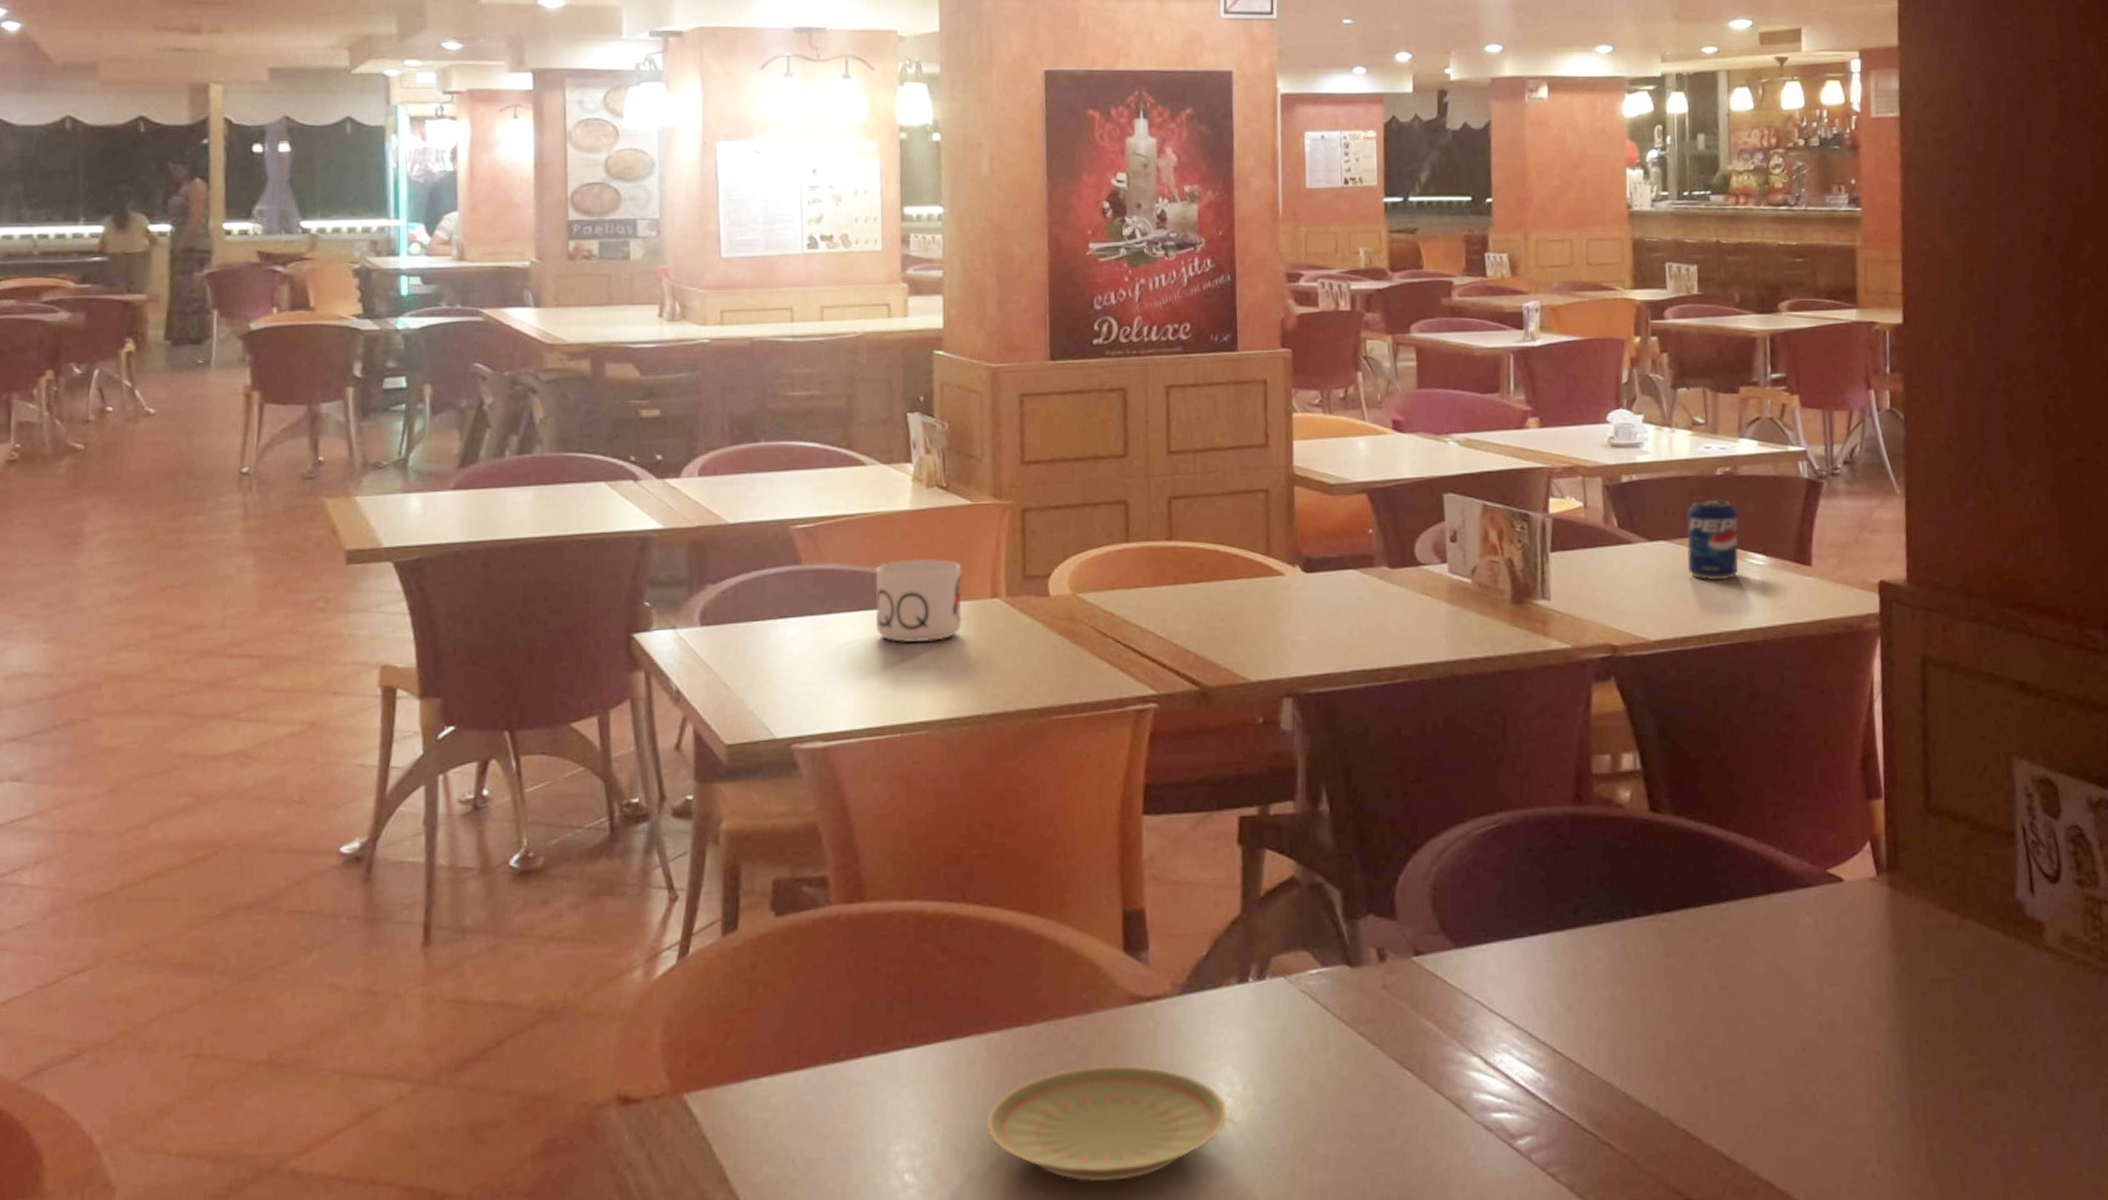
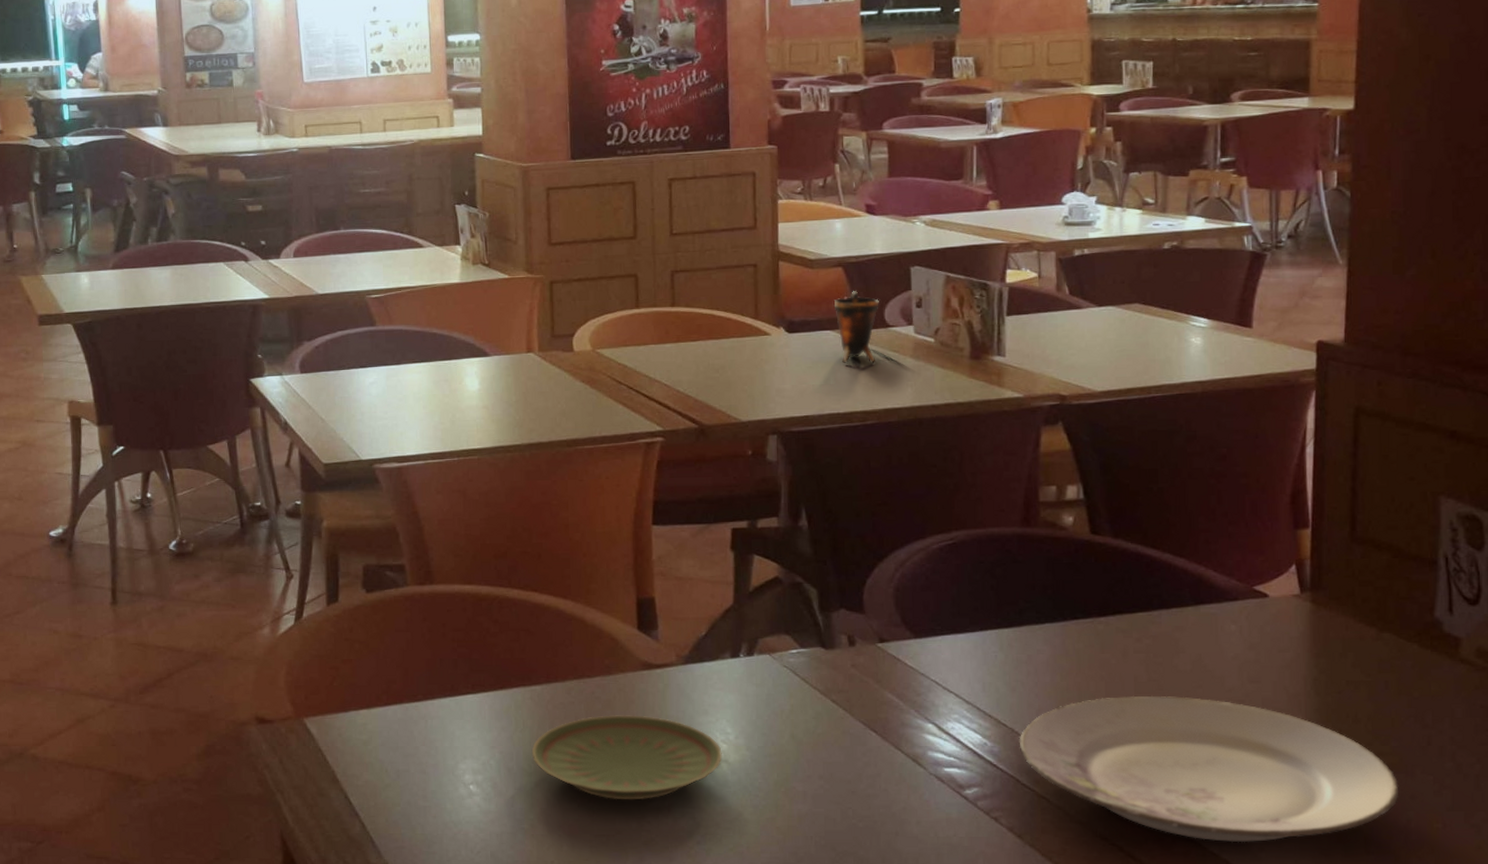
mug: present [875,558,962,642] -> none [433,321,504,387]
cup: none [1357,522,1409,609] -> present [833,291,879,364]
plate: none [1577,1007,1992,1187] -> present [1019,695,1399,843]
beverage can: present [1686,499,1739,581] -> none [1133,269,1183,341]

